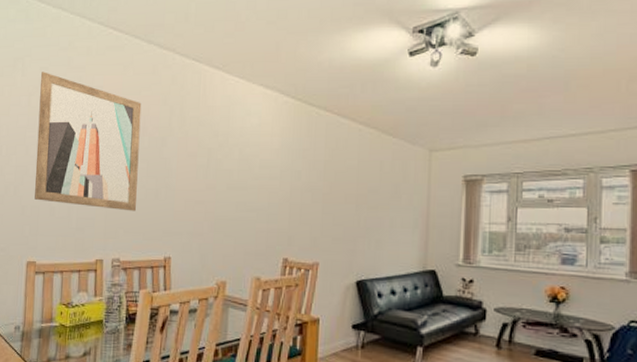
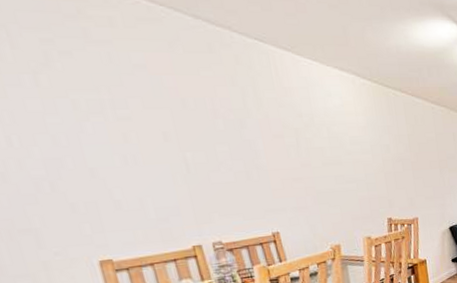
wall art: present [34,72,142,212] -> none [44,44,229,195]

